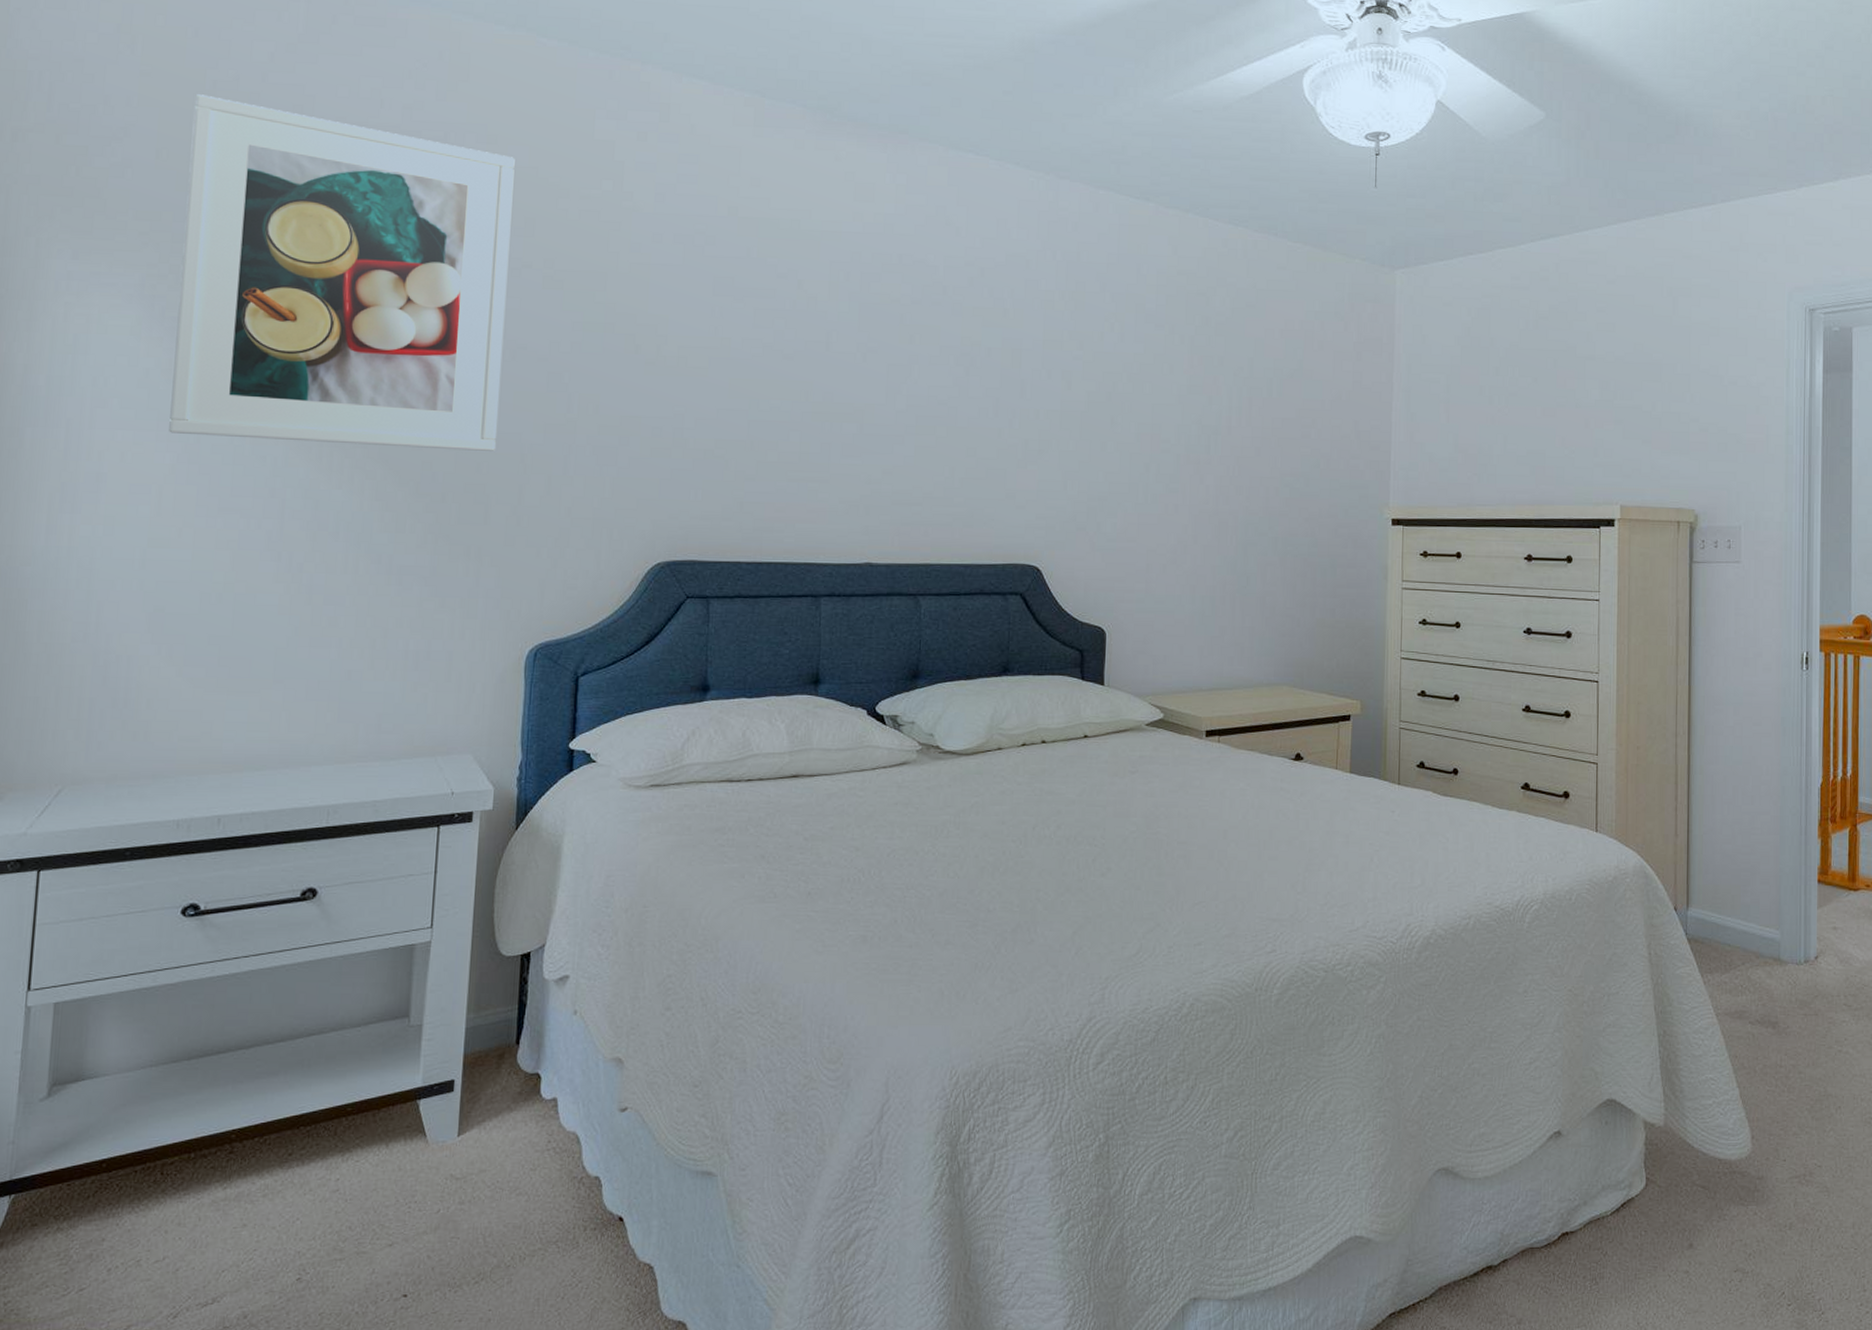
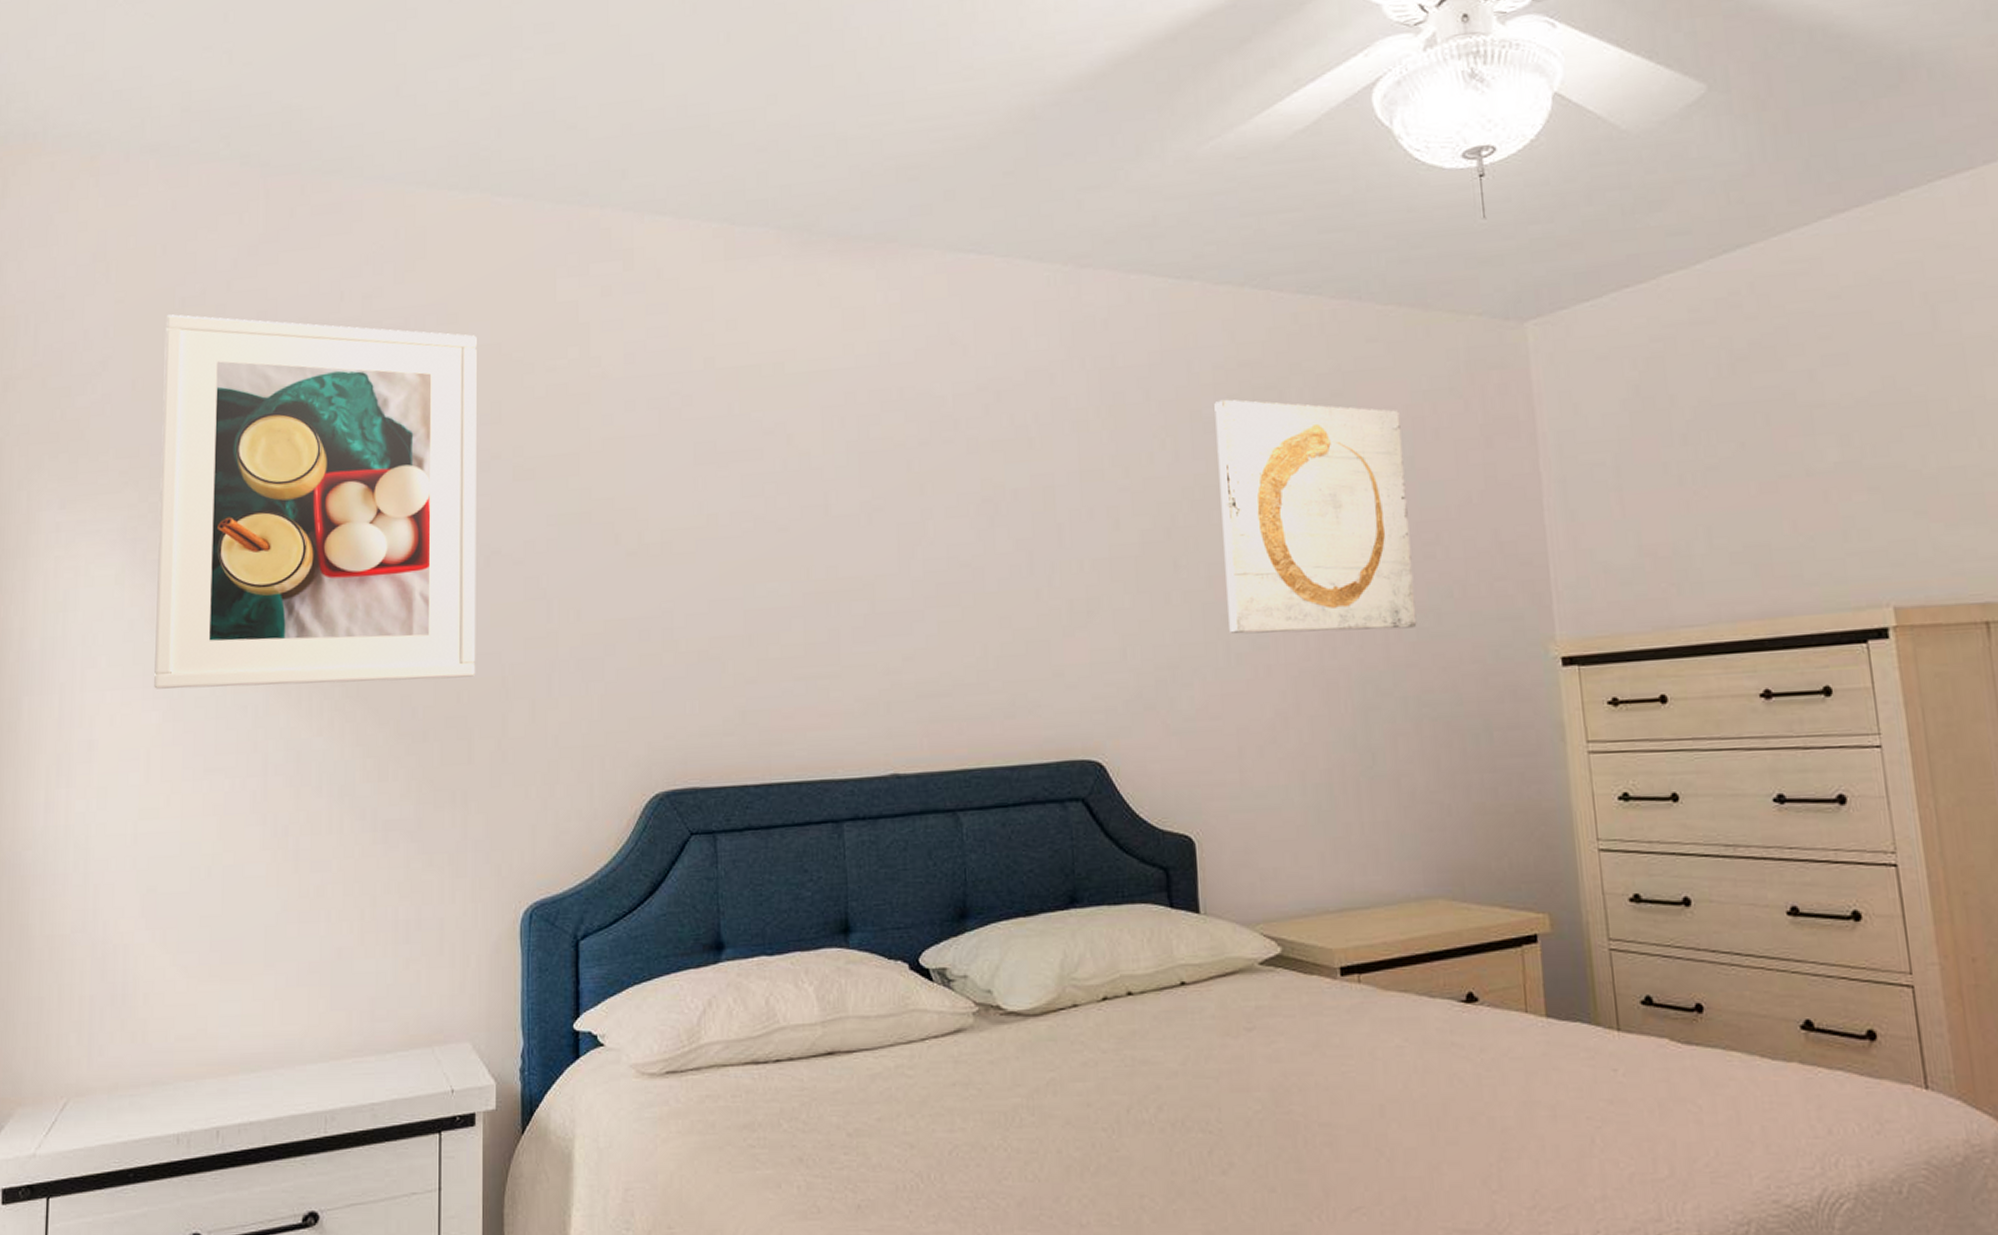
wall art: none [1149,298,1296,487] -> present [1214,399,1417,634]

